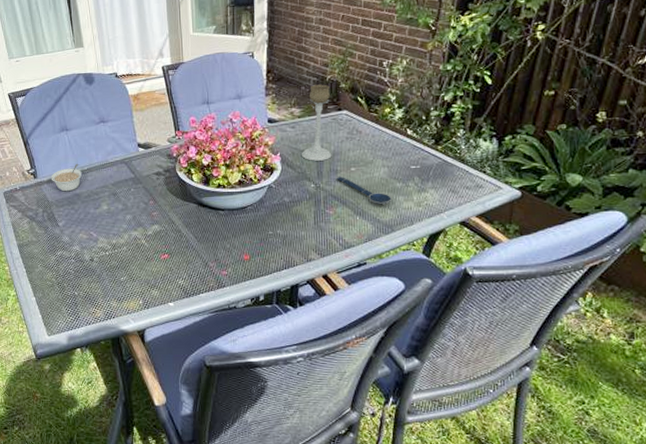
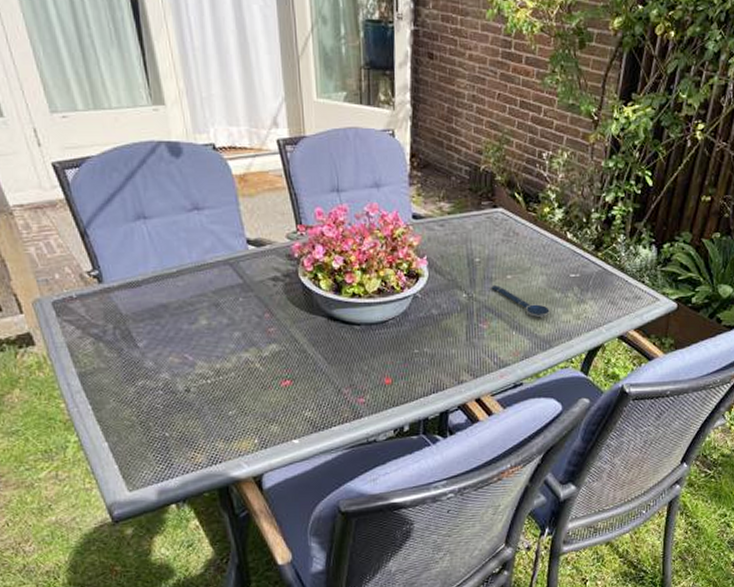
legume: present [51,163,83,192] -> none [123,263,170,302]
candle holder: present [301,84,332,161] -> none [451,175,486,267]

